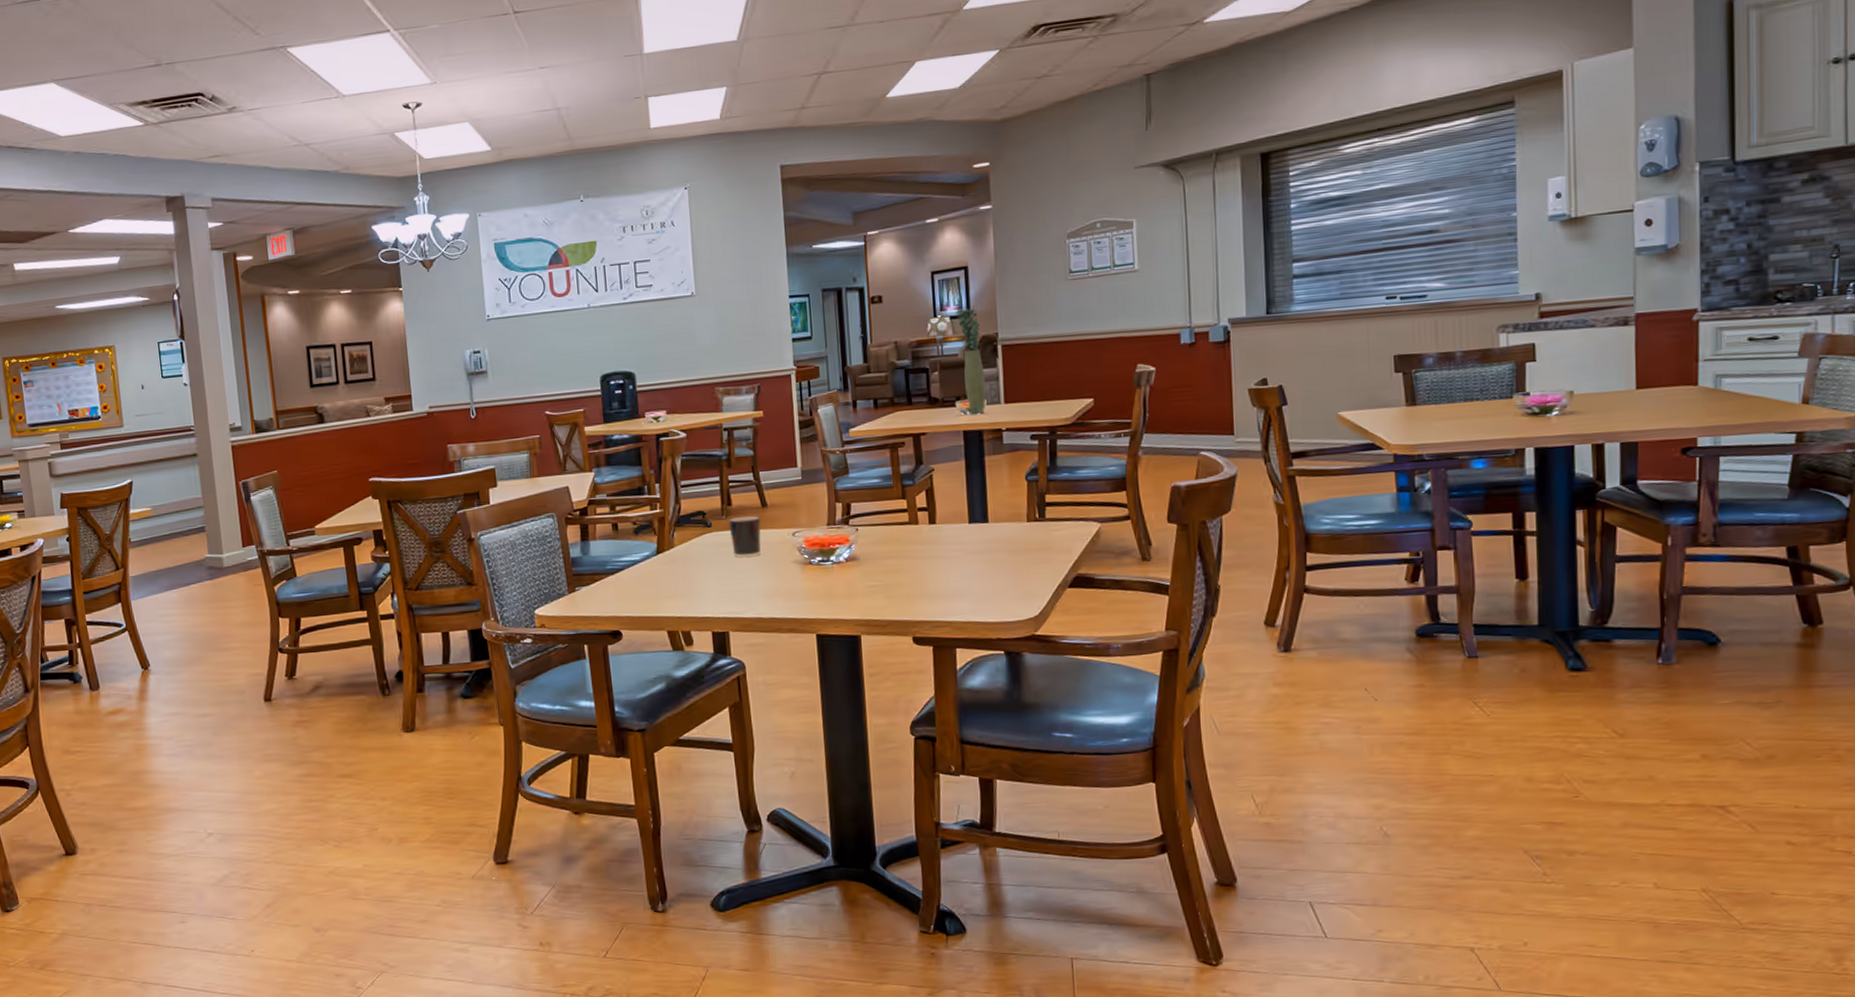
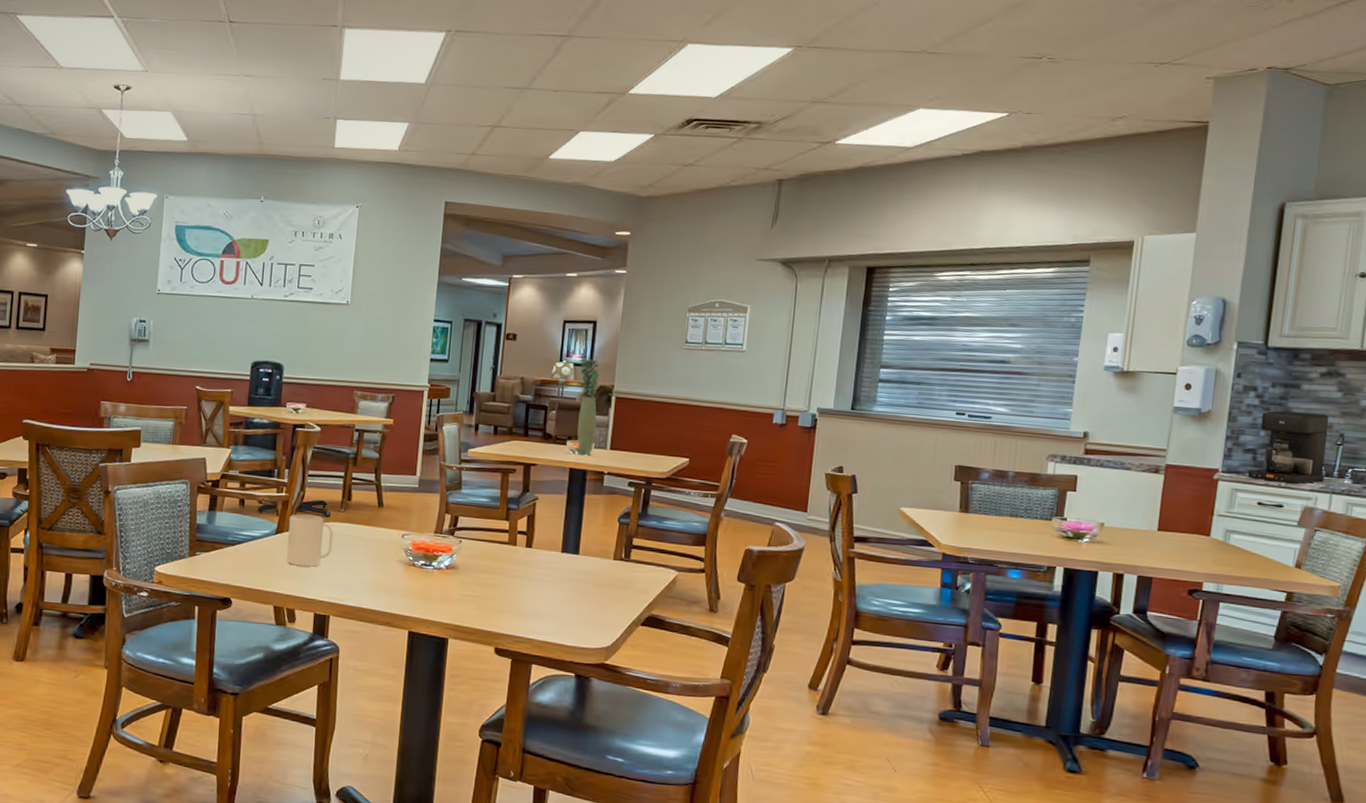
mug: none [669,527,720,585] -> present [286,514,334,567]
mug: present [728,516,761,558] -> none [345,511,376,551]
coffee maker: none [1733,226,1822,313] -> present [1248,411,1329,484]

